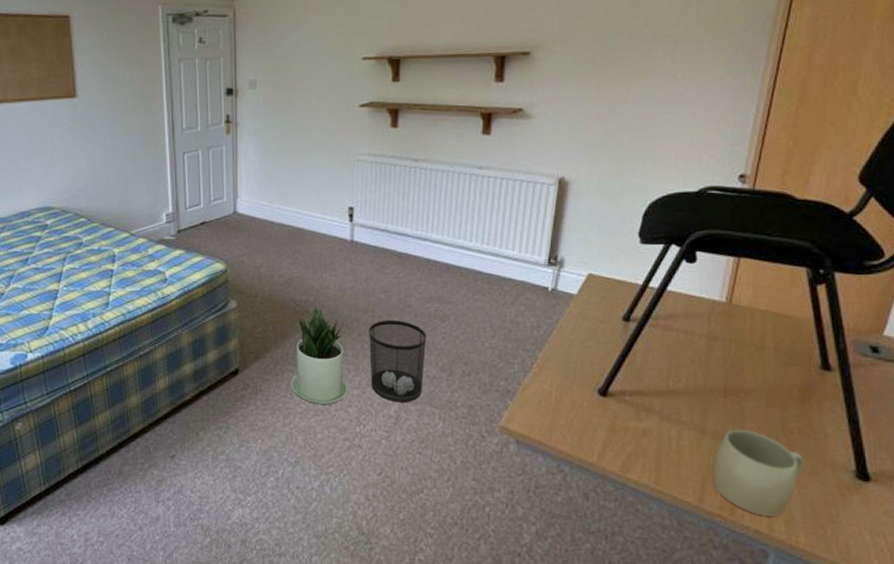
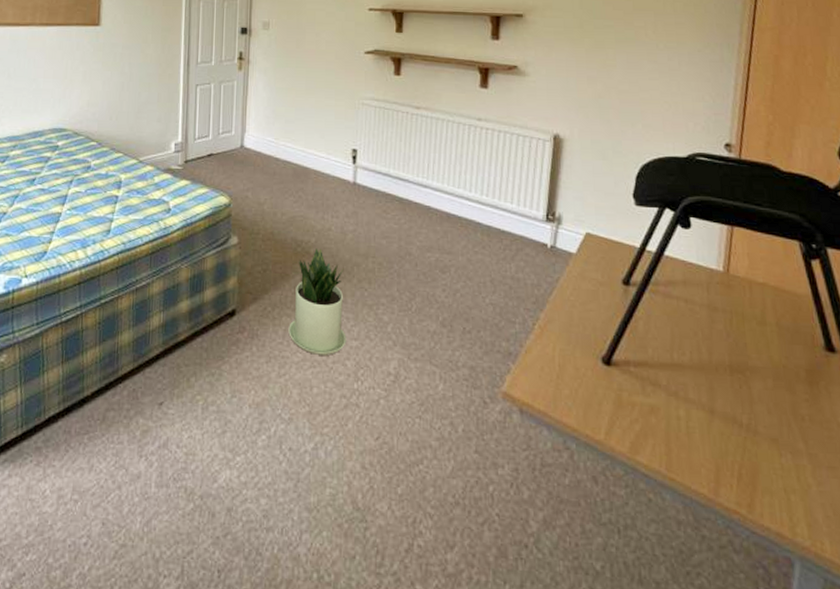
waste bin: present [369,319,427,402] -> none [369,267,427,359]
mug: present [712,429,805,517] -> none [725,411,821,518]

